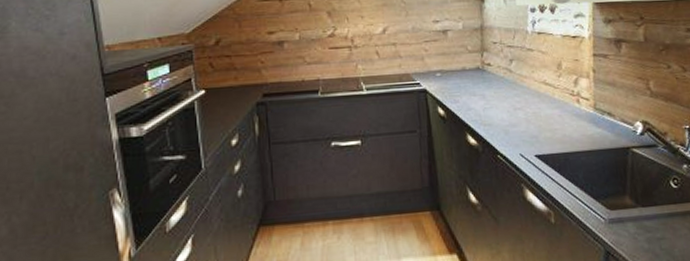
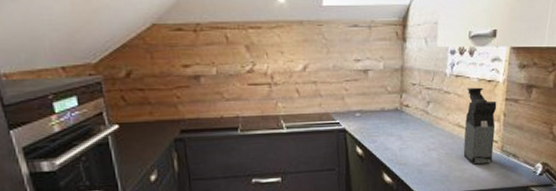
coffee maker: none [551,43,586,124] -> present [463,87,497,165]

